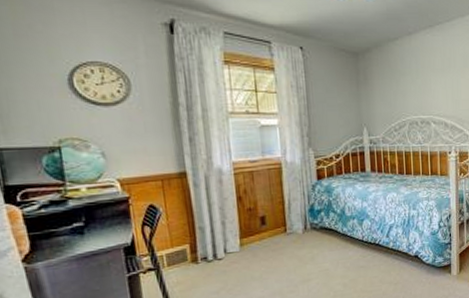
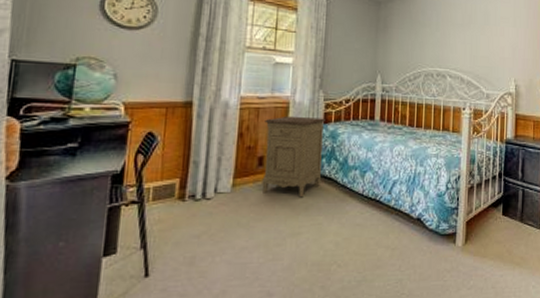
nightstand: none [260,175,323,249] -> present [262,115,327,198]

